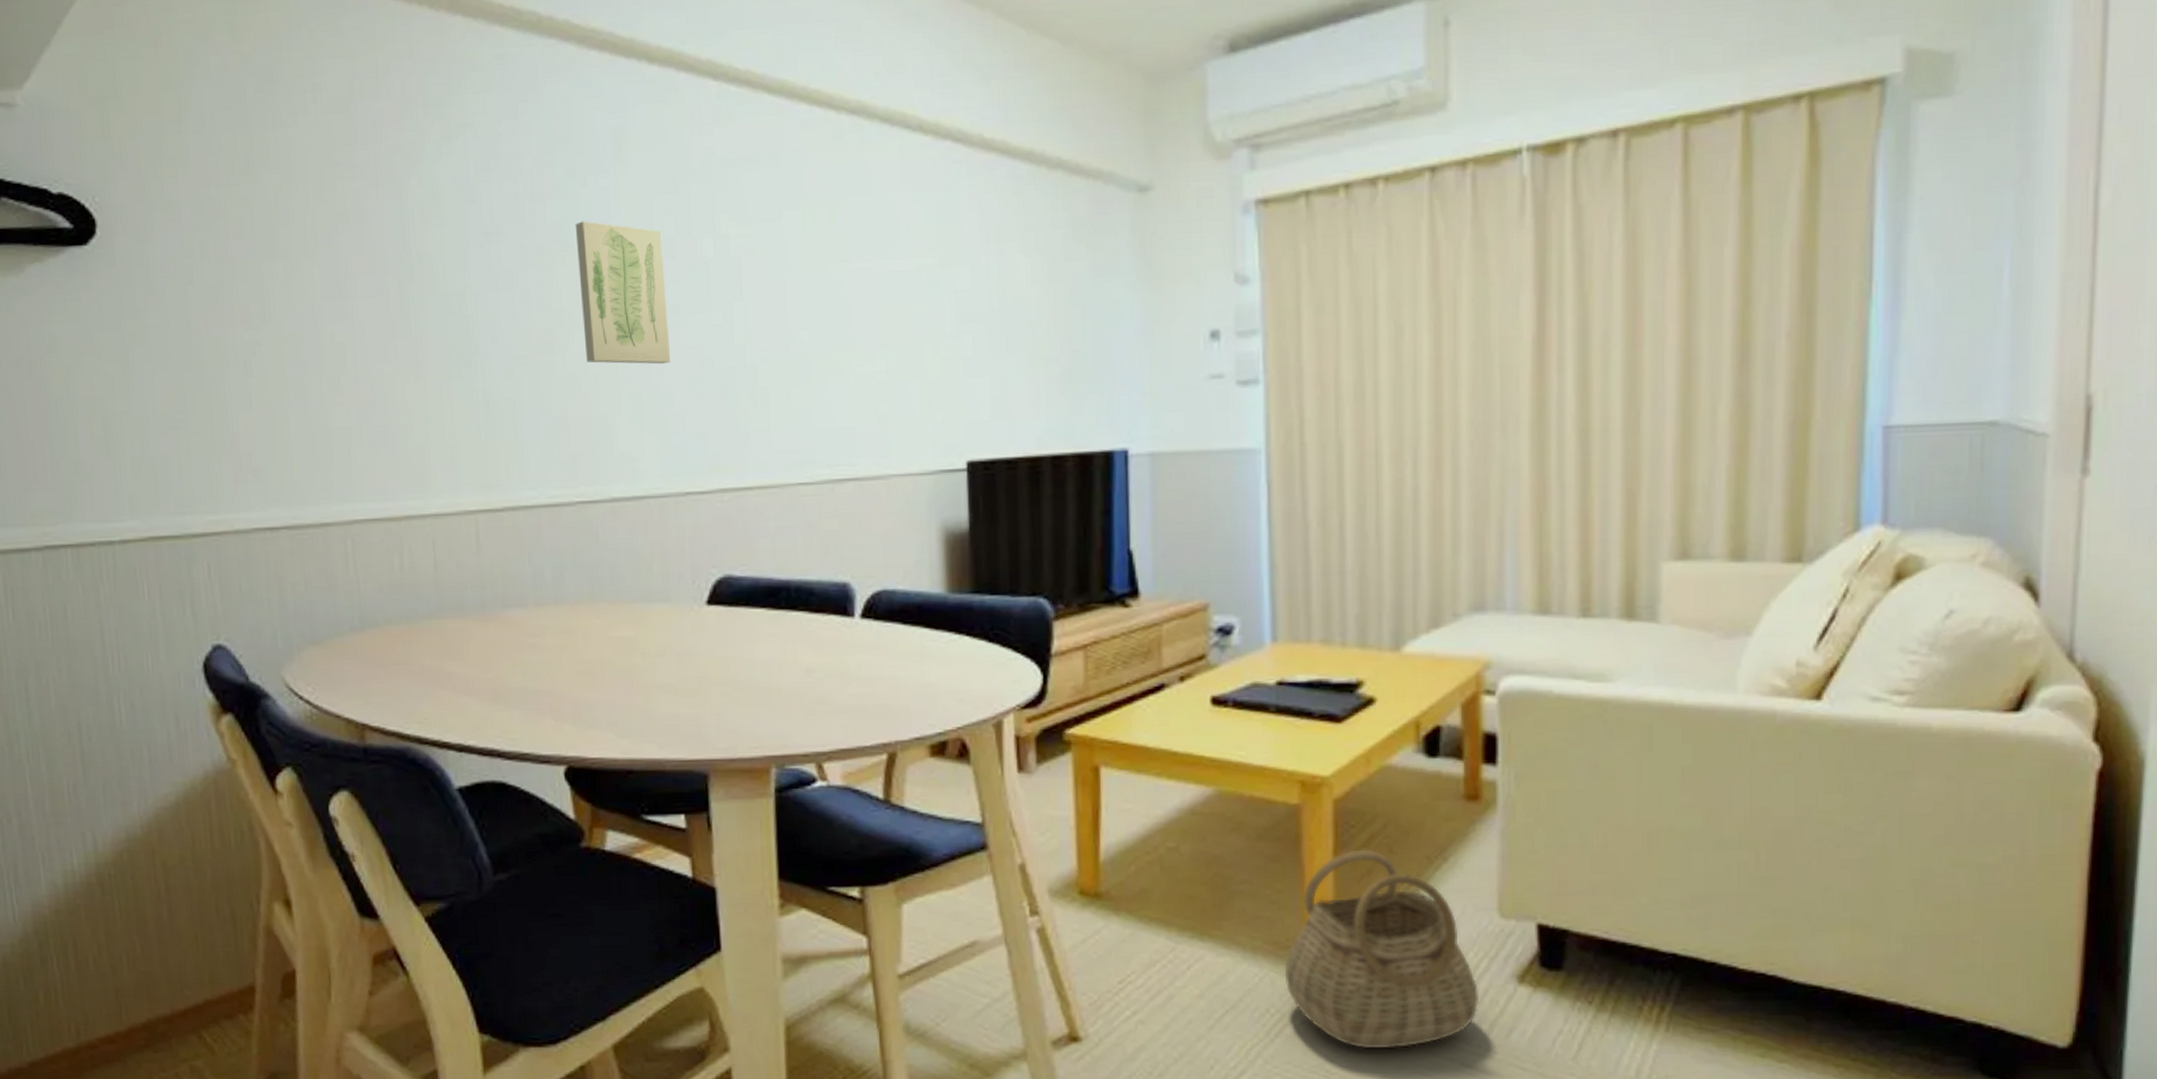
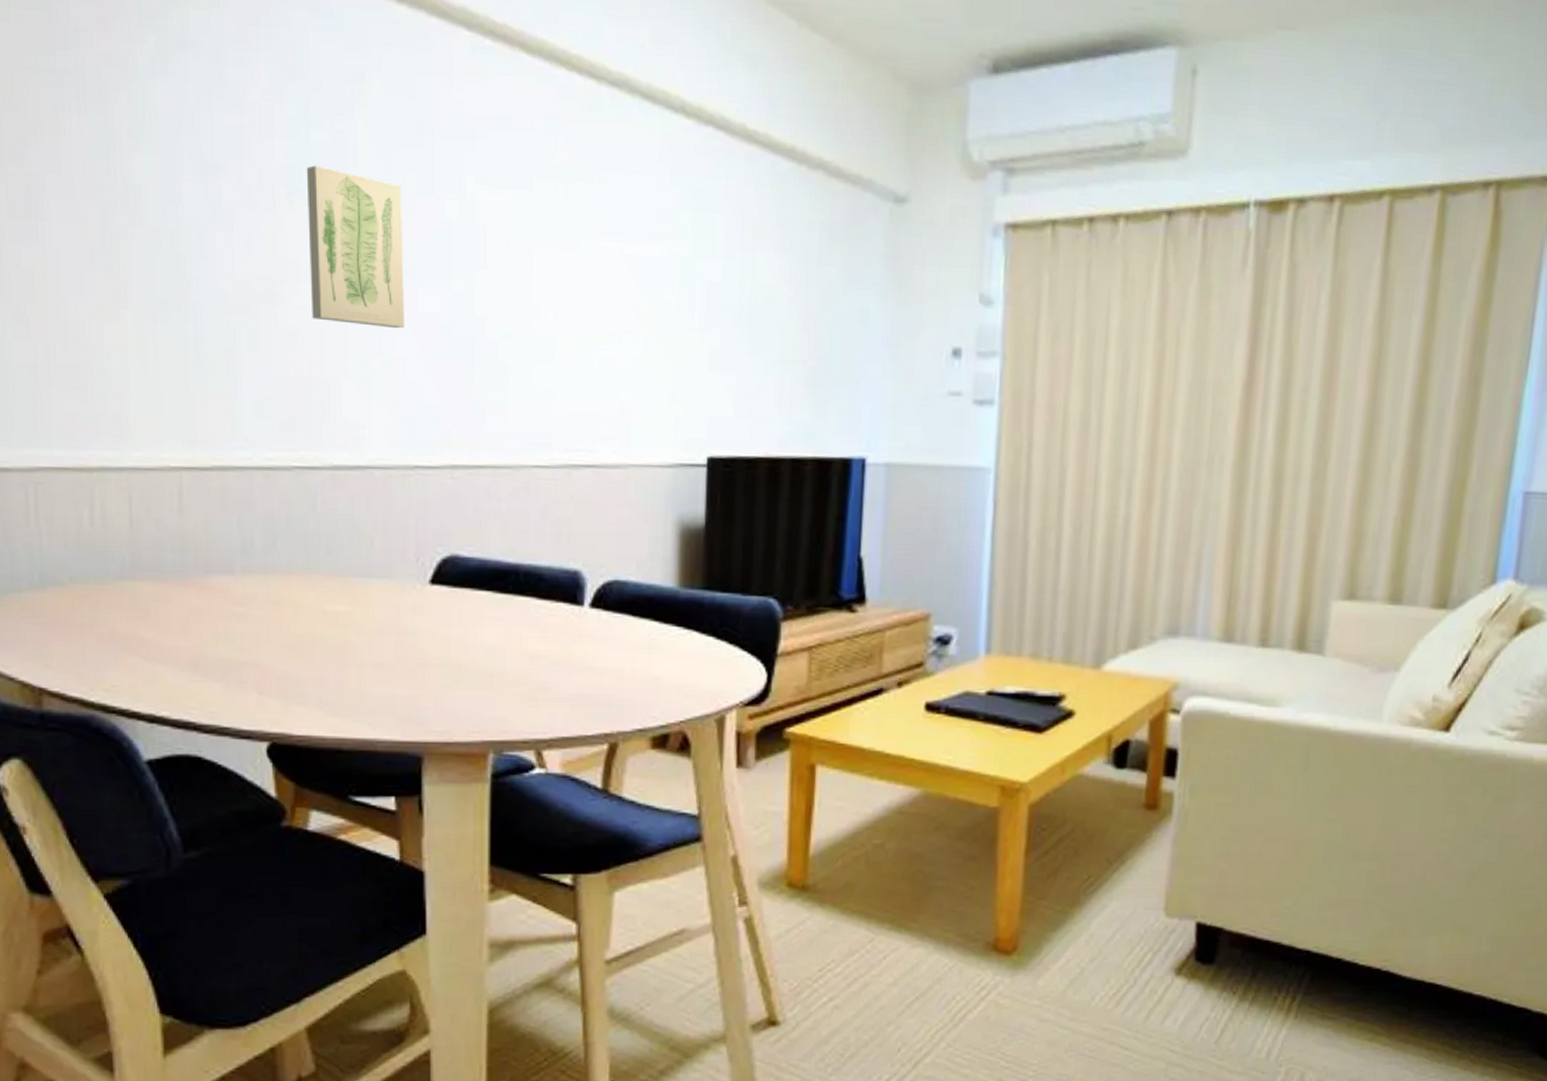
basket: present [1284,849,1480,1049] -> none [971,851,1142,1033]

